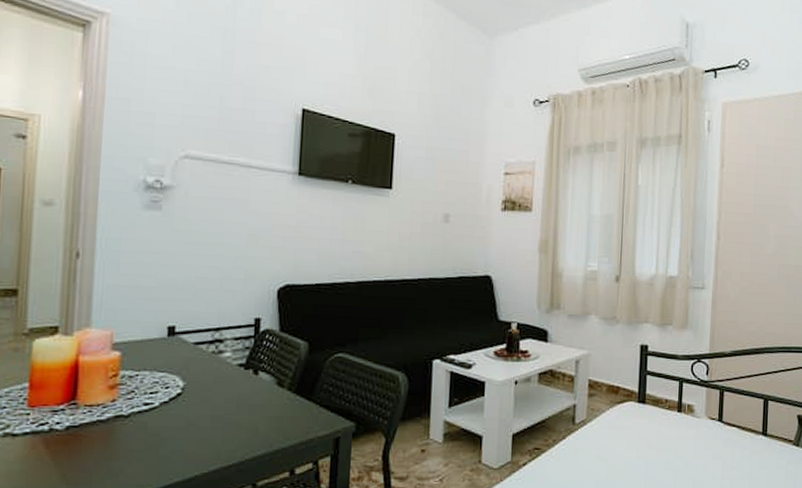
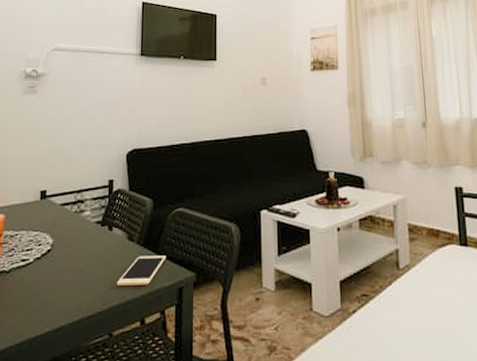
cell phone: none [261,403,322,434] -> present [116,255,167,285]

